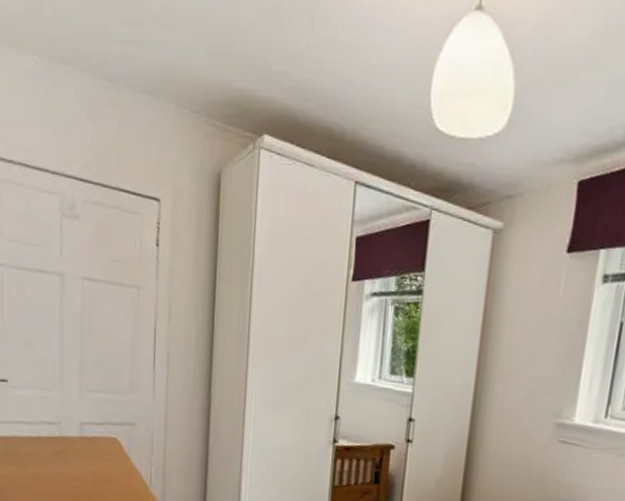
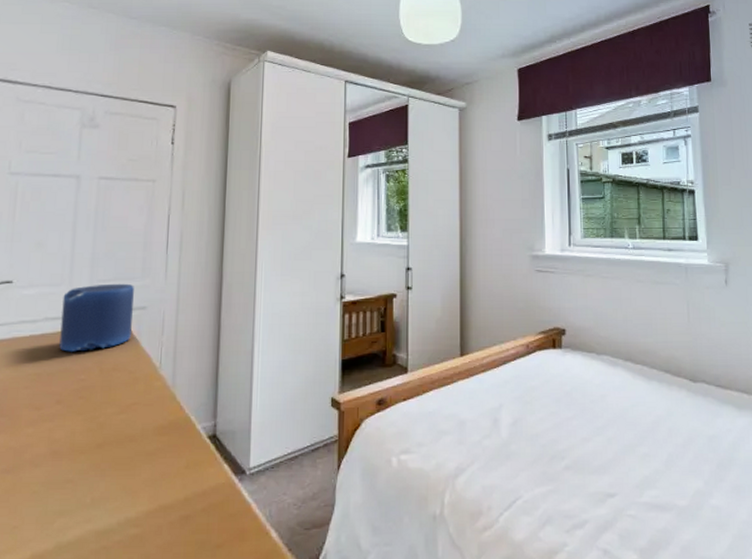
candle: none [55,394,123,459] -> present [59,283,134,352]

